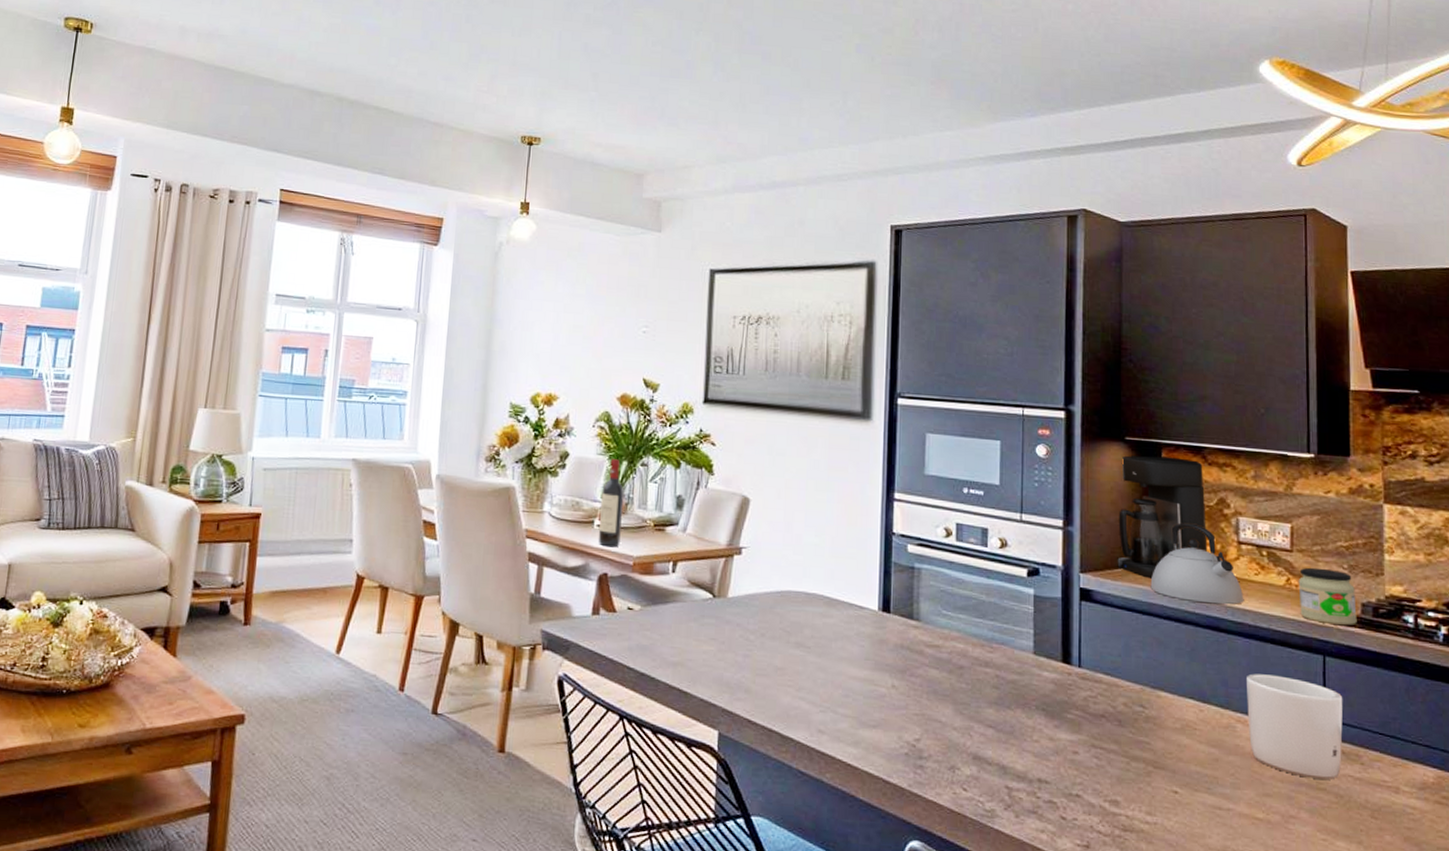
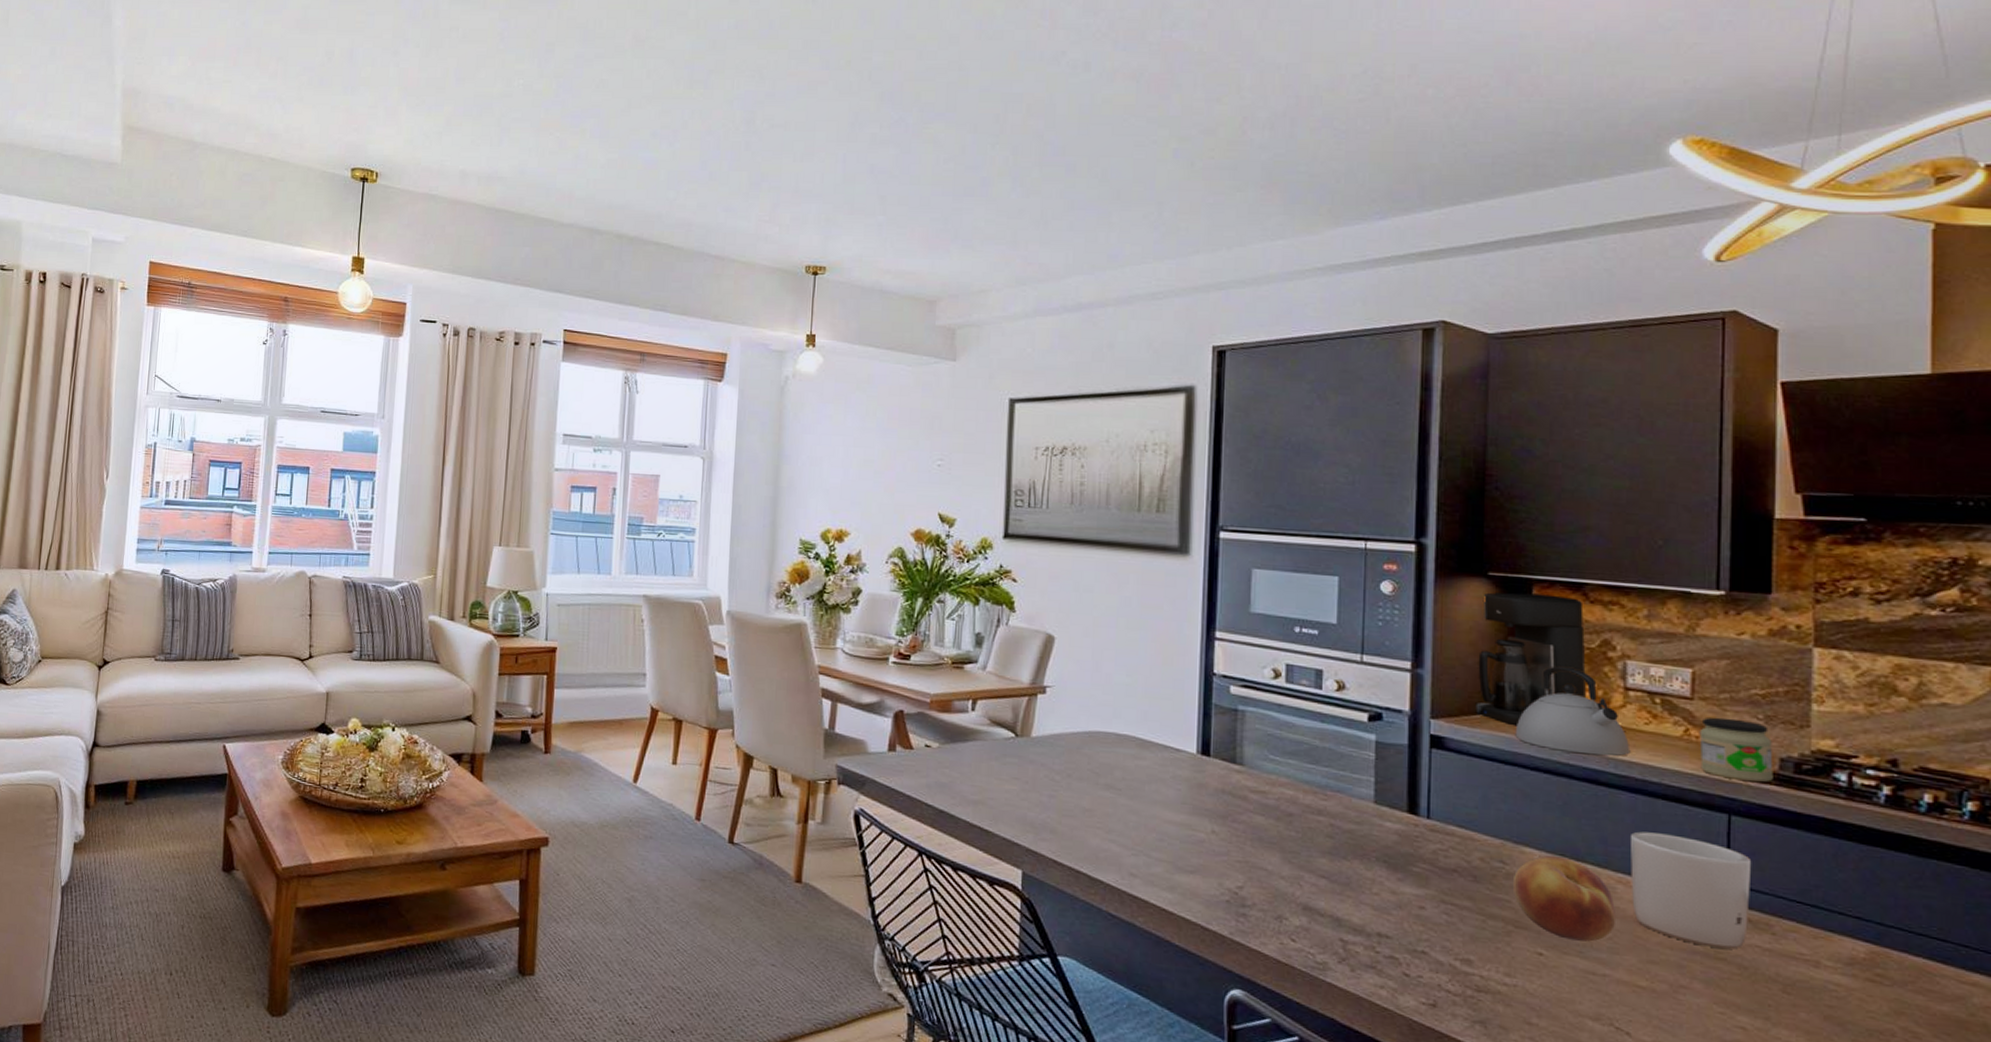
wine bottle: present [598,459,624,548] -> none [893,595,920,685]
fruit: none [1151,698,1236,779] -> present [1512,854,1615,942]

